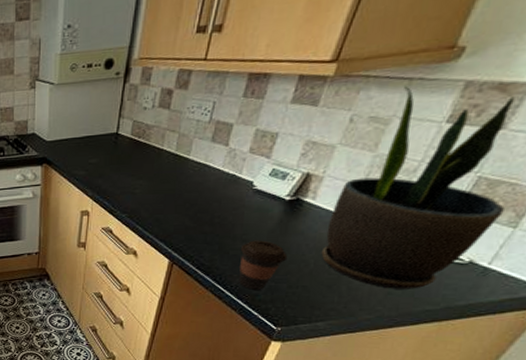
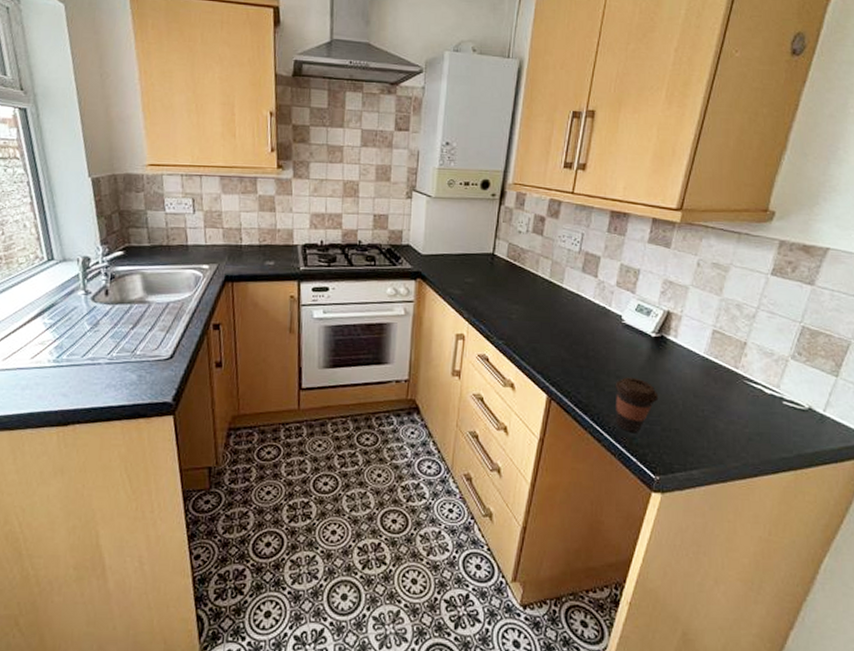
potted plant: present [321,85,515,289] -> none [687,238,826,435]

